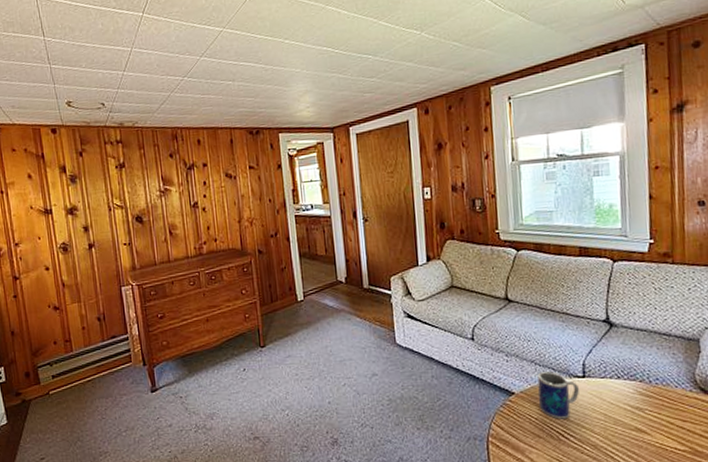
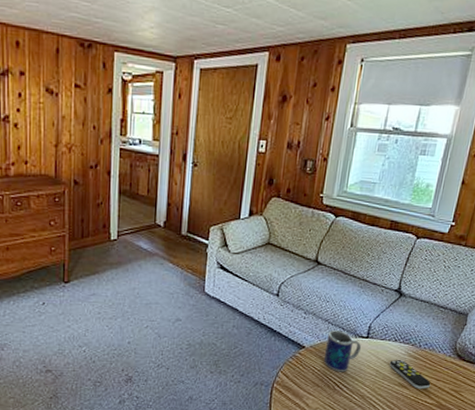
remote control: none [617,399,677,433] -> present [389,359,431,389]

